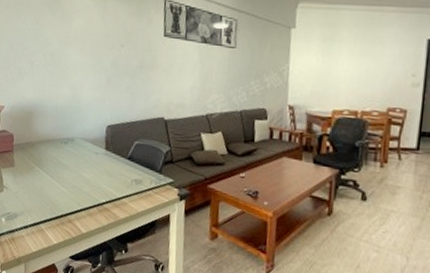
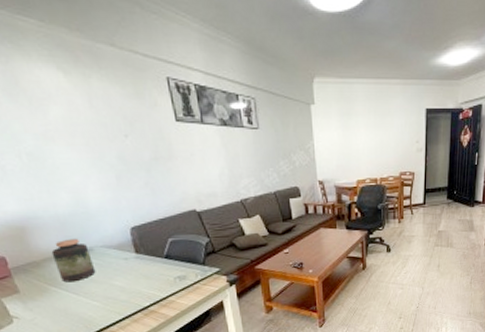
jar: none [44,127,72,166] -> present [51,238,96,283]

